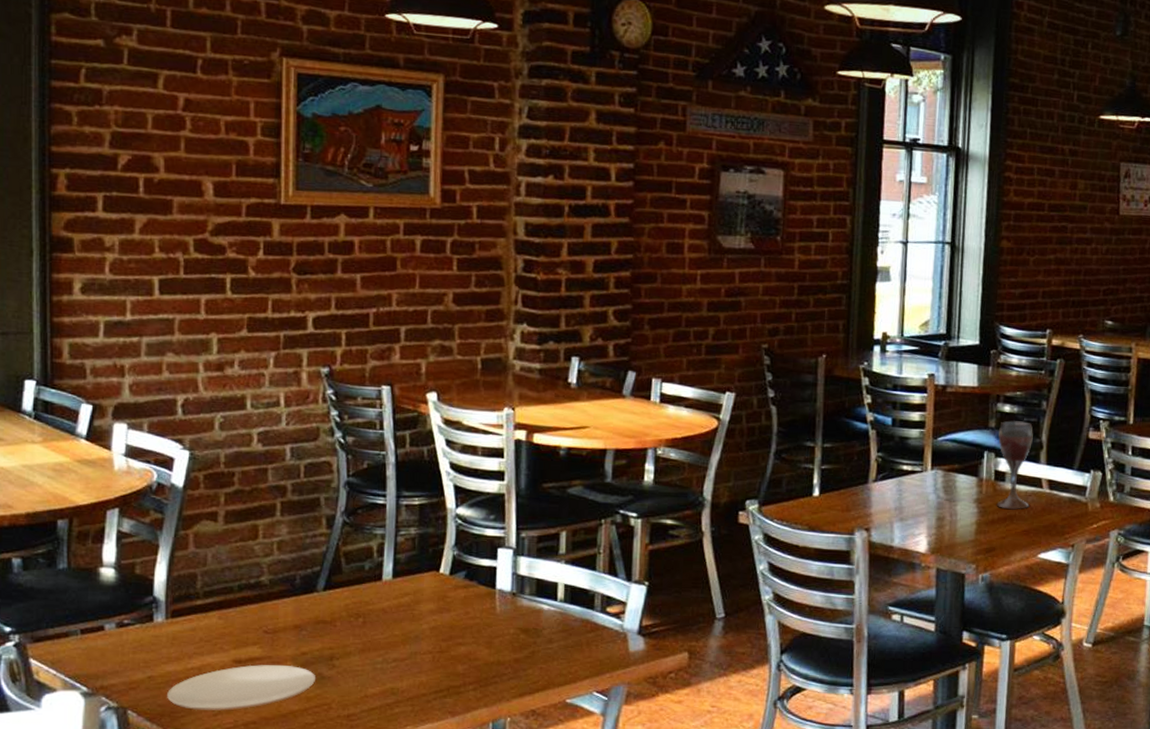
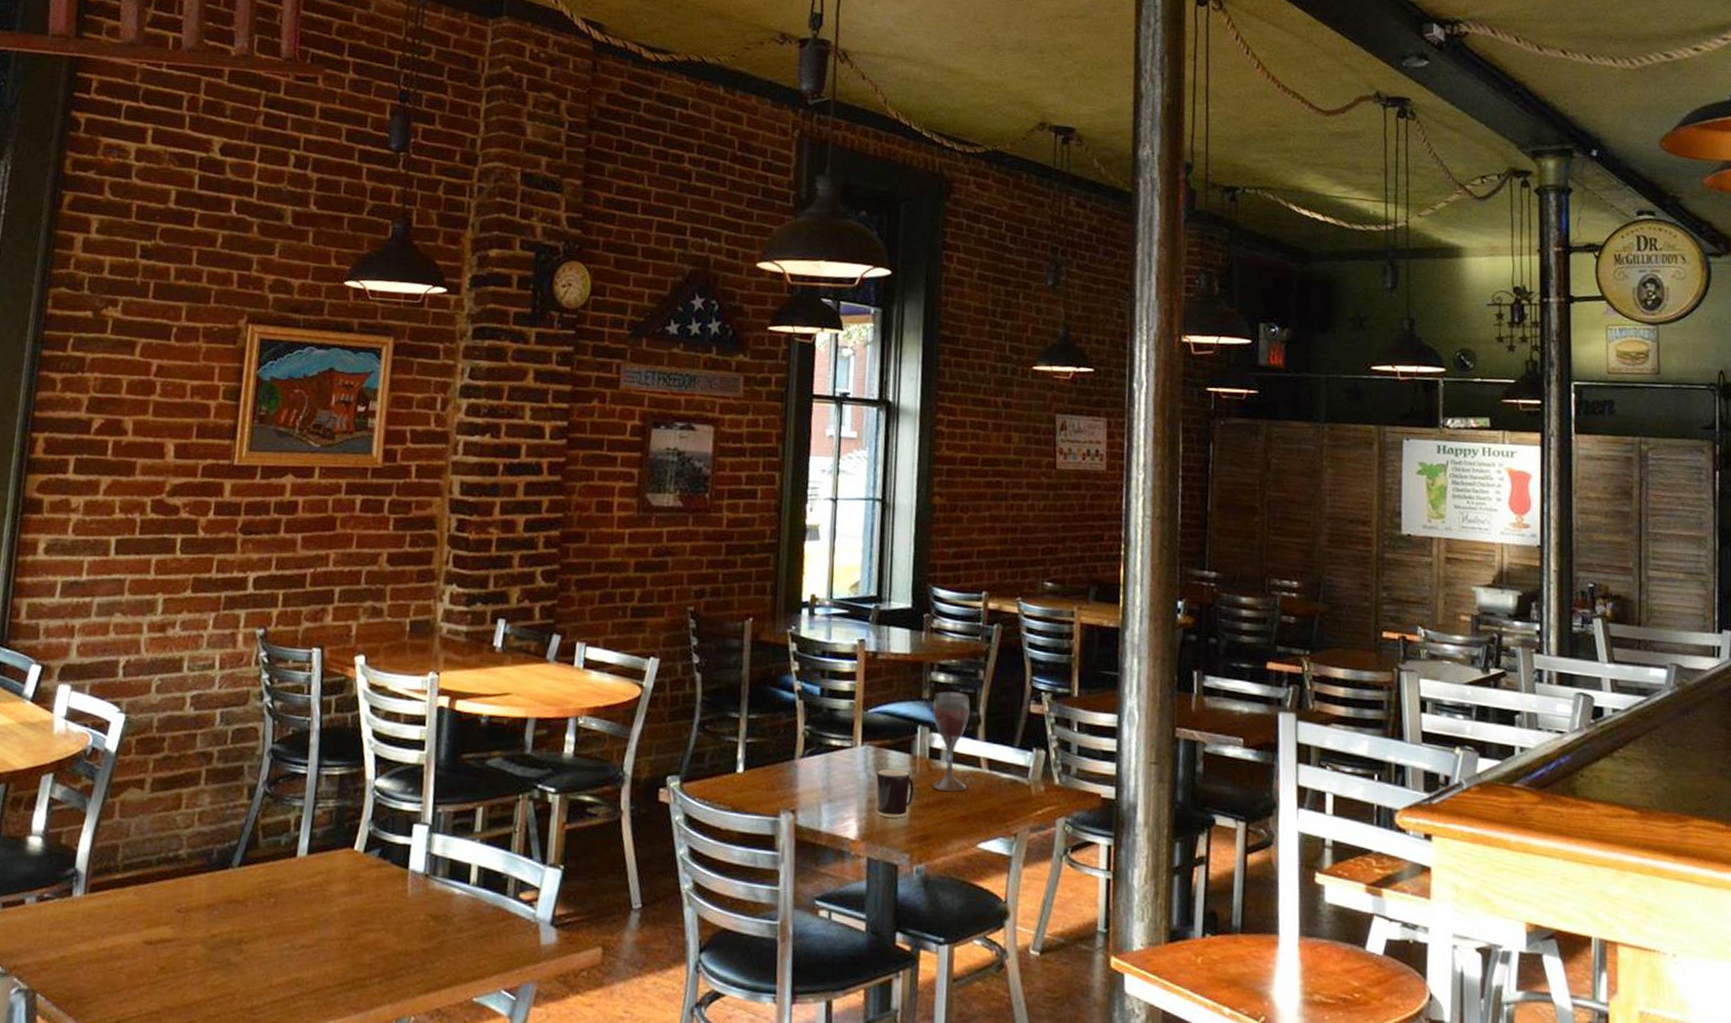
plate: present [167,664,316,711] -> none [76,947,223,998]
mug: none [944,490,981,534] -> present [875,768,914,818]

